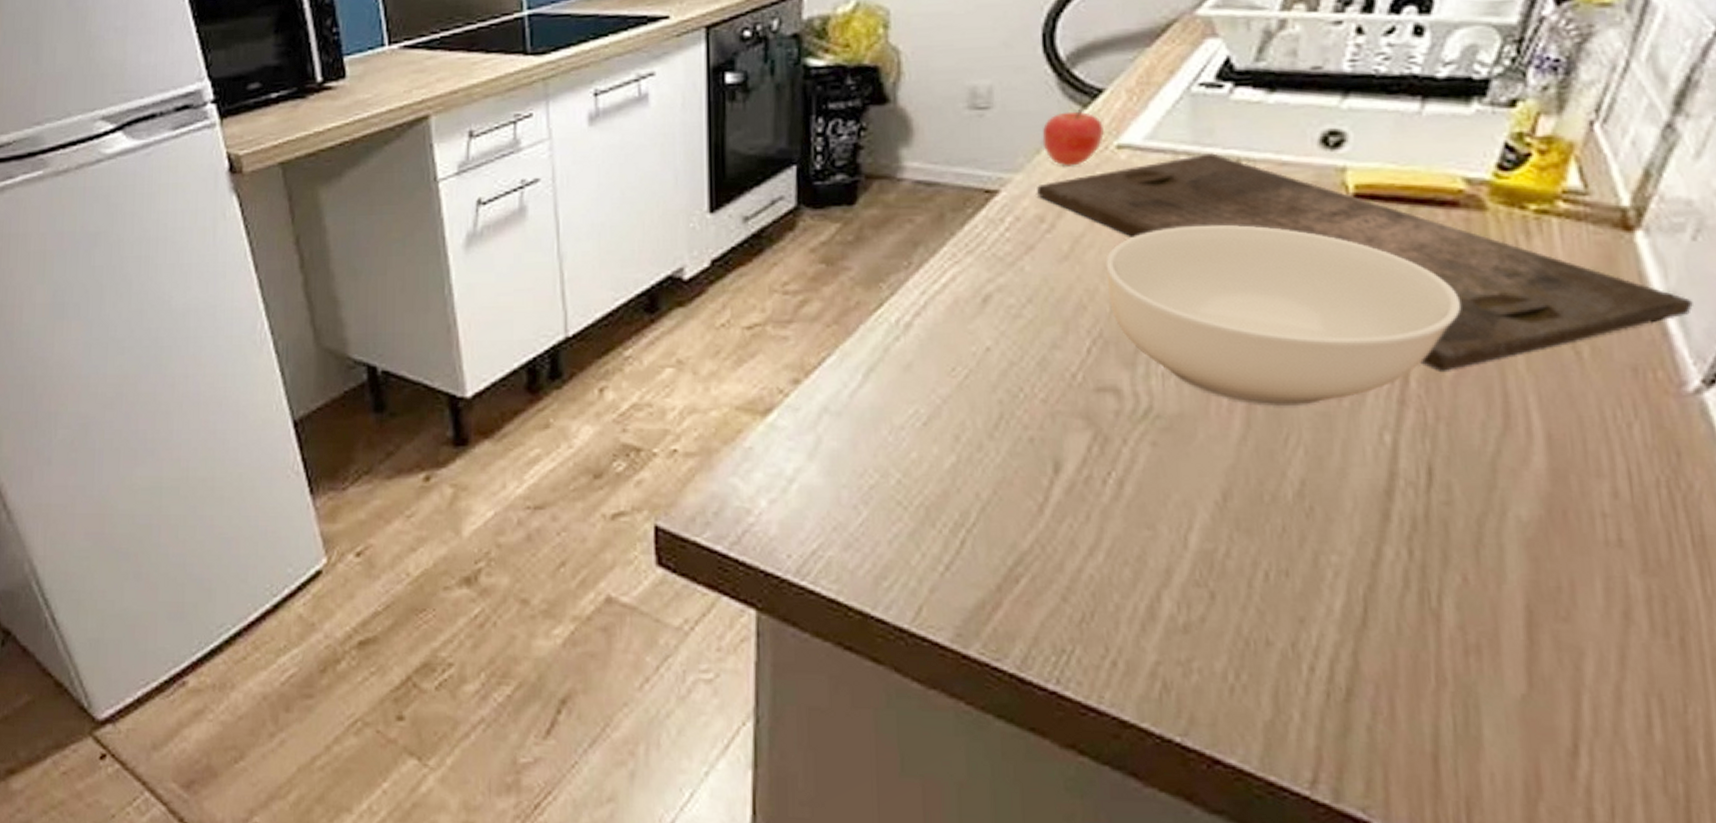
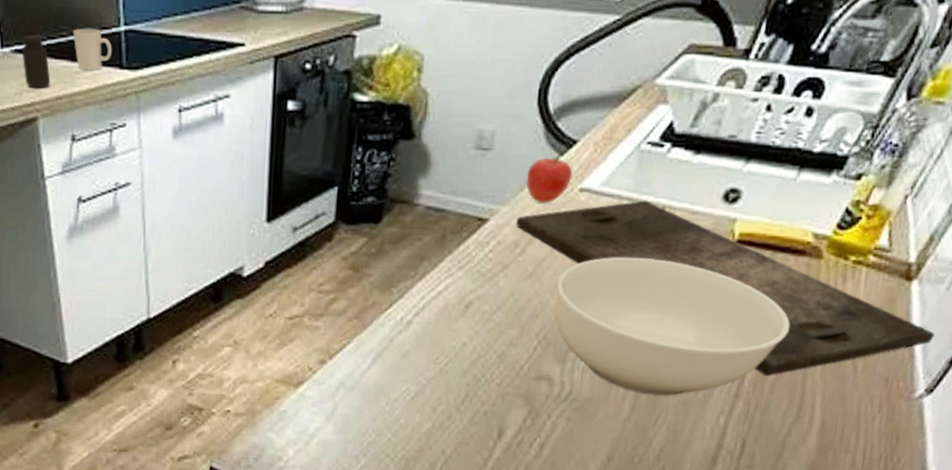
jar: none [411,28,444,85] -> present [21,35,51,89]
mug: none [469,15,515,61] -> present [73,28,113,71]

